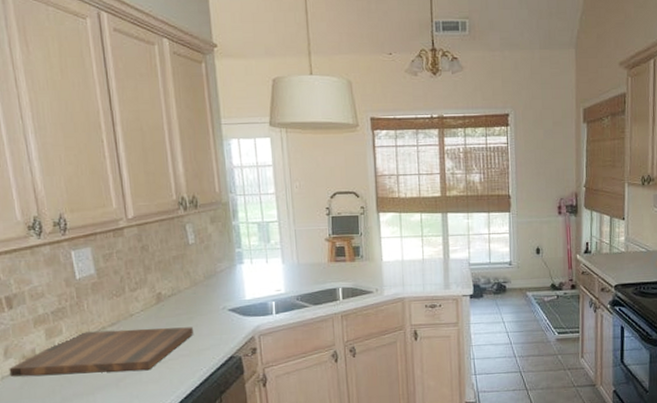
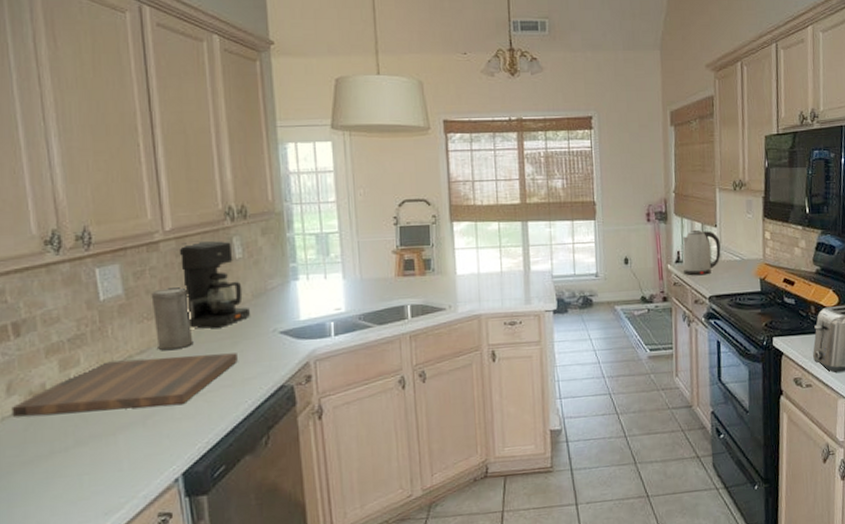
canister: none [118,269,156,324] -> present [151,287,194,351]
coffee maker: none [132,227,203,305] -> present [167,240,250,329]
kettle: none [591,222,628,266] -> present [682,229,721,276]

